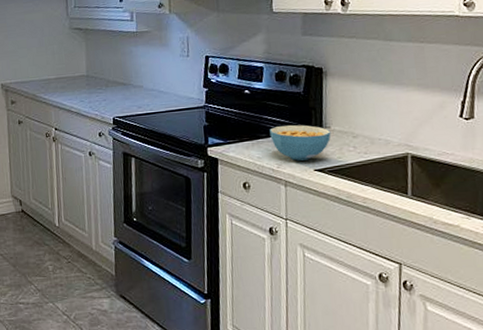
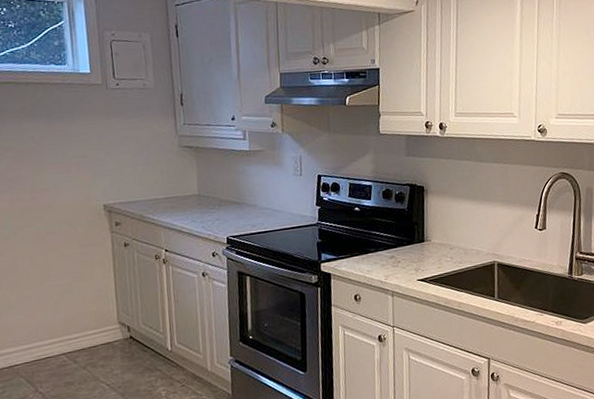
cereal bowl: present [269,124,331,161] -> none [377,239,432,273]

